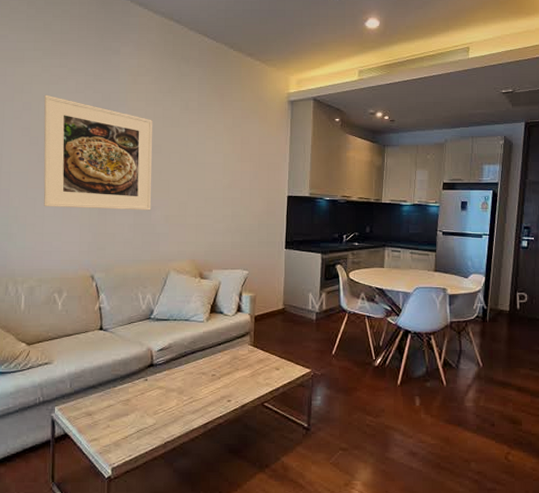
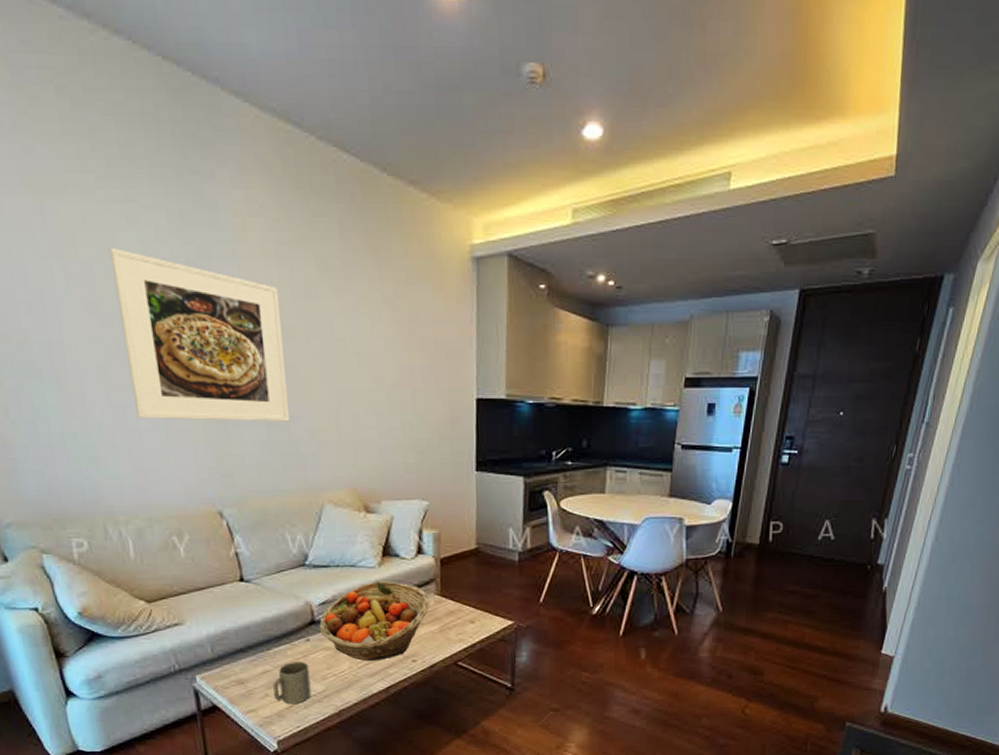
mug: none [114,398,145,434] -> present [273,661,312,704]
fruit basket: none [156,333,245,399] -> present [318,581,430,661]

